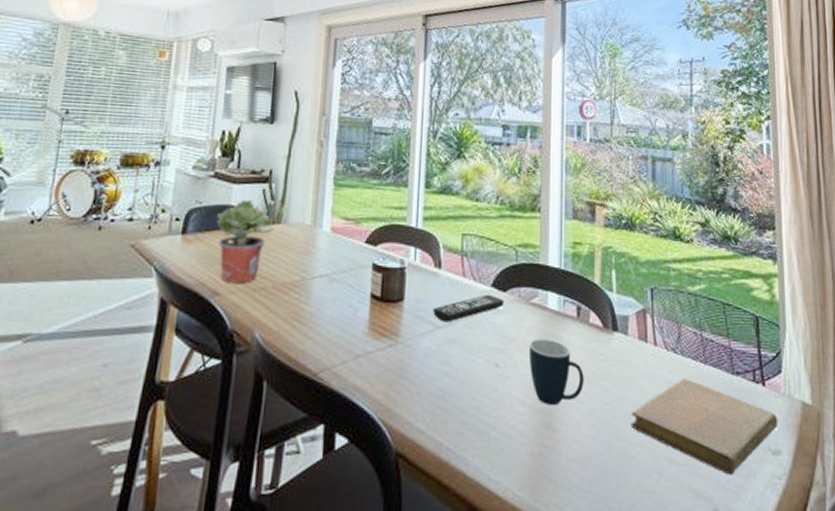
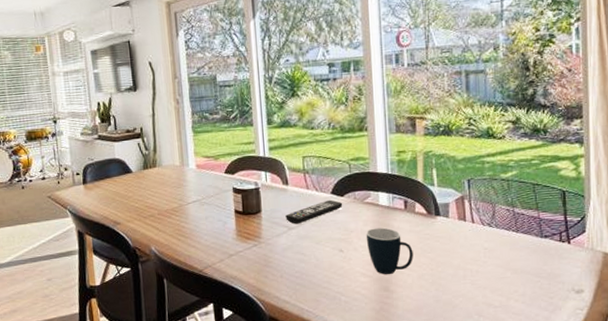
potted plant: present [216,199,273,283] -> none [106,152,151,215]
notebook: present [631,378,778,475] -> none [453,244,582,311]

